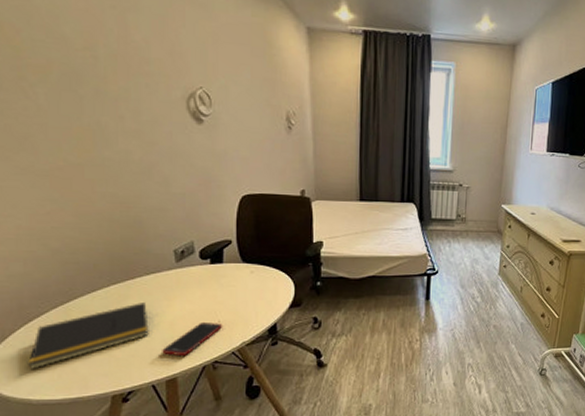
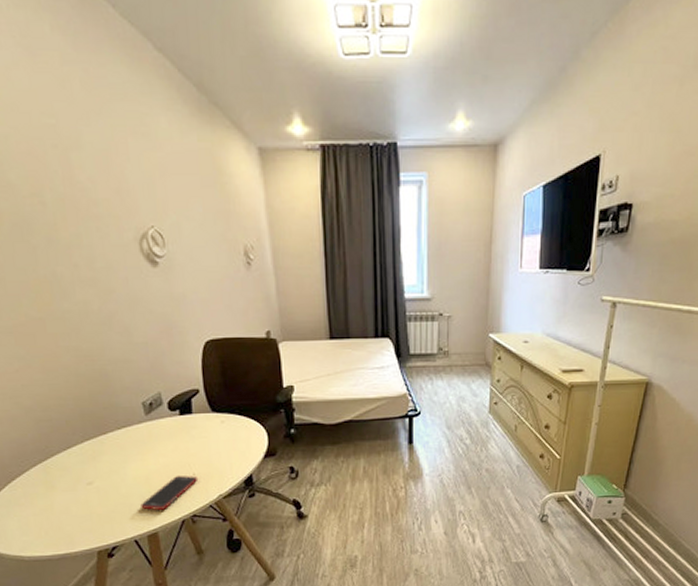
notepad: present [28,303,149,369] -> none [16,458,127,527]

